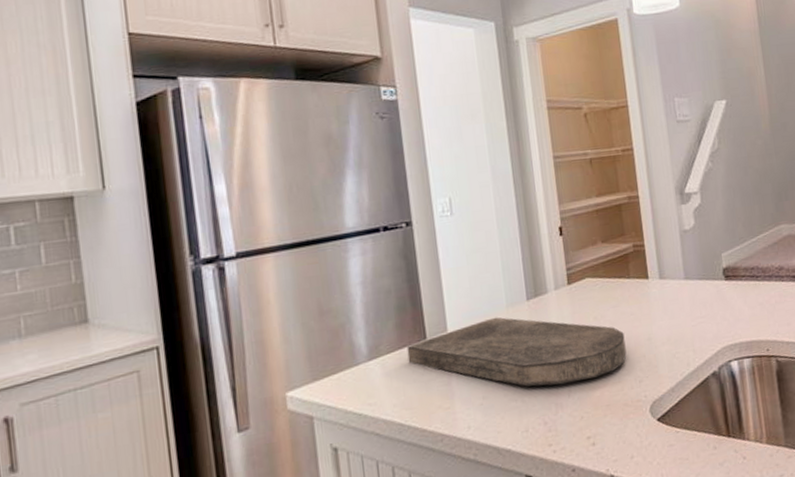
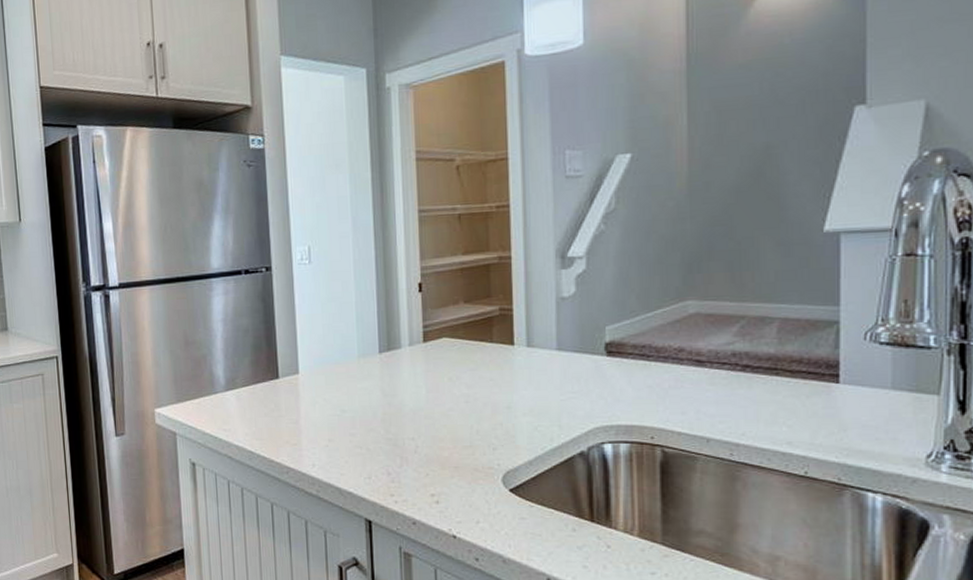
cutting board: present [406,317,627,387] -> none [260,366,481,440]

